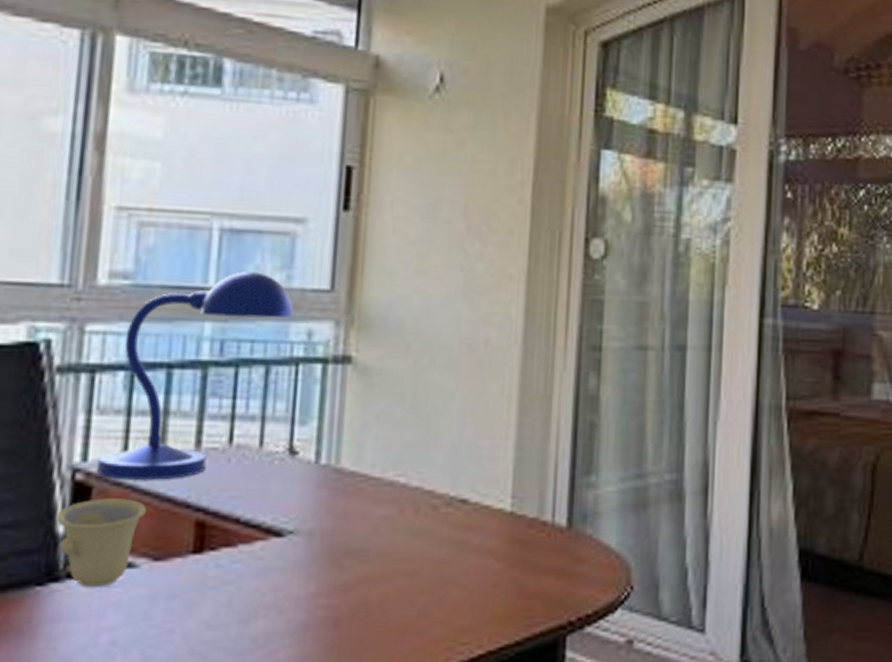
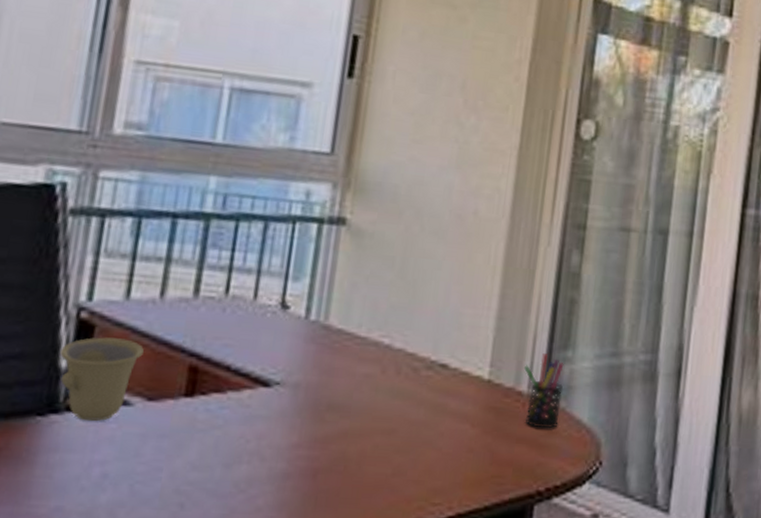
desk lamp: present [96,271,294,481] -> none [100,130,295,324]
pen holder: none [546,481,588,557] -> present [523,353,564,429]

